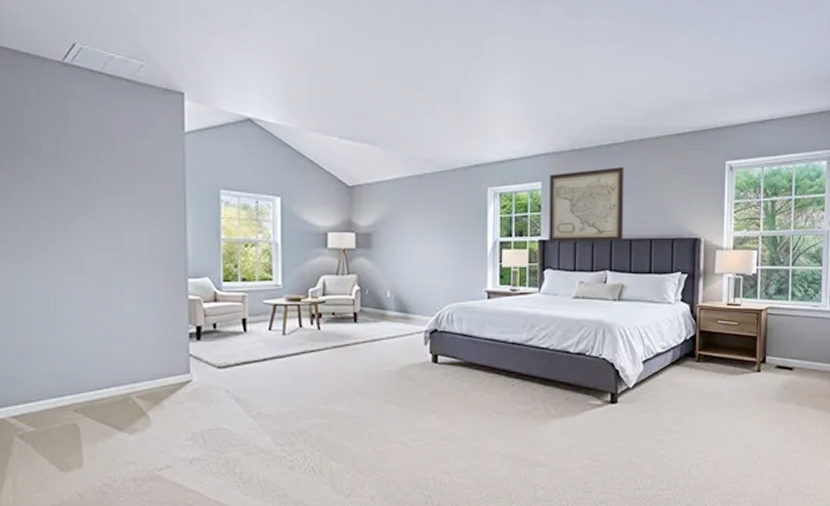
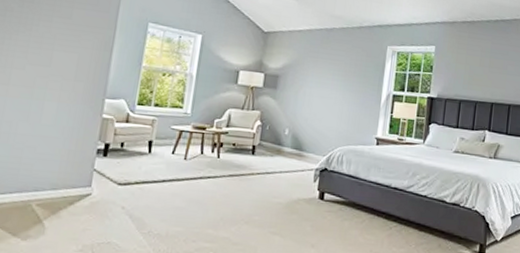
wall art: present [549,166,624,243] -> none [437,40,509,106]

